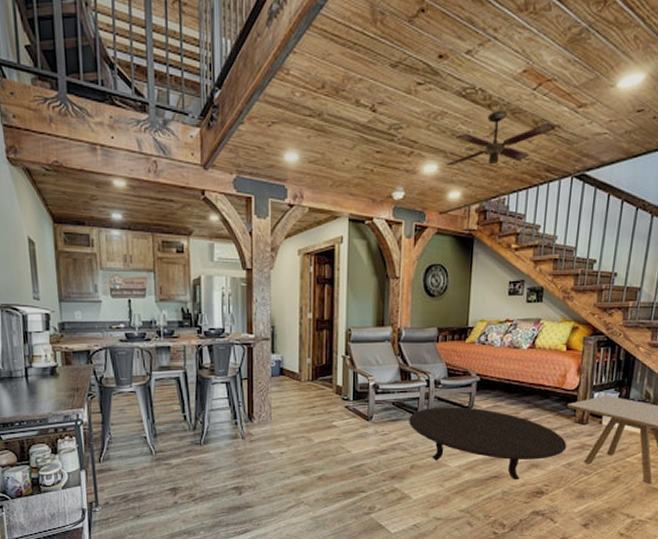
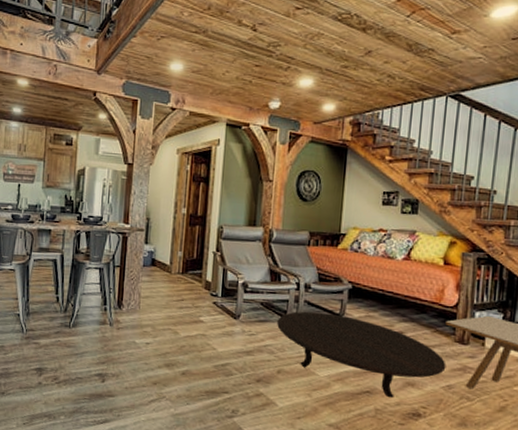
ceiling fan: present [447,110,556,165] -> none [322,34,430,82]

